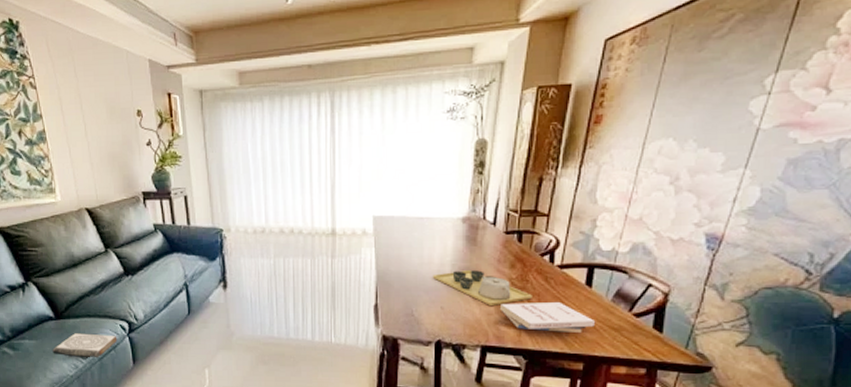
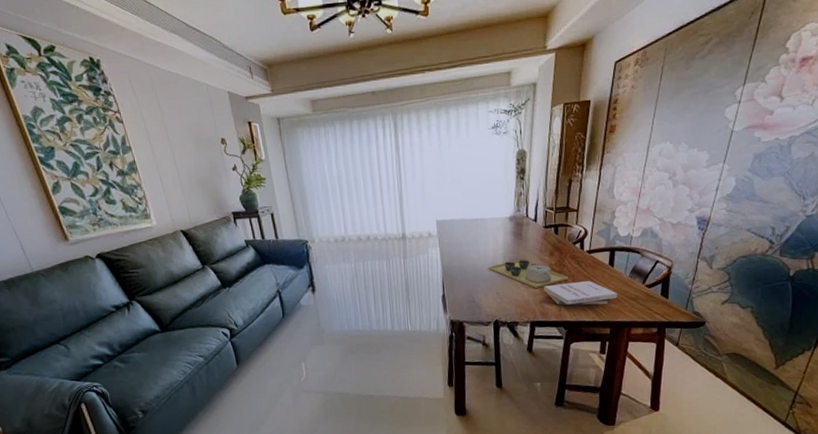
book: present [52,333,118,358] -> none [161,341,221,364]

